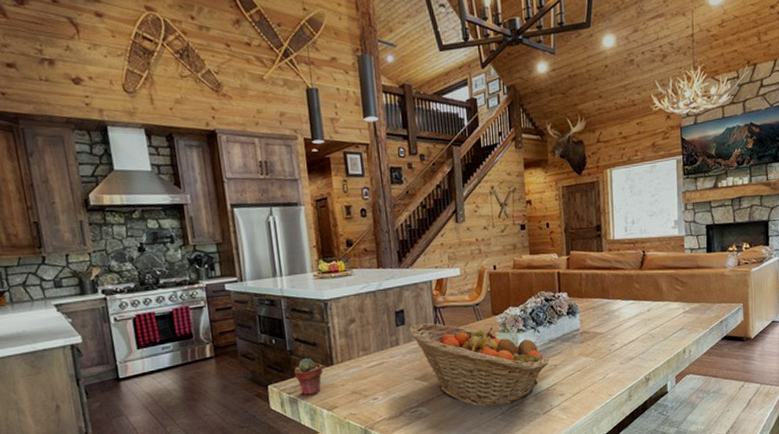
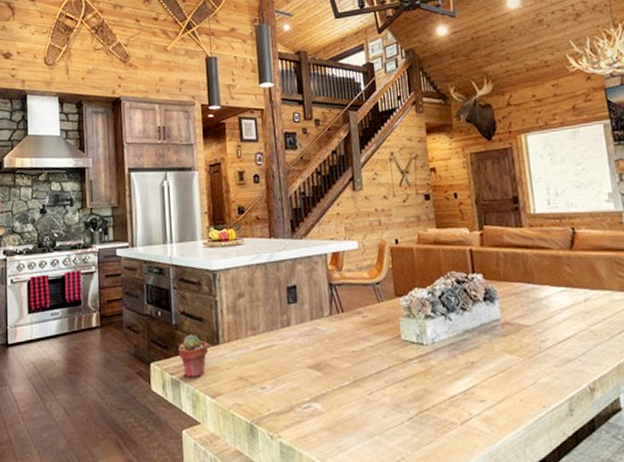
fruit basket: present [409,323,549,407] -> none [302,302,465,409]

